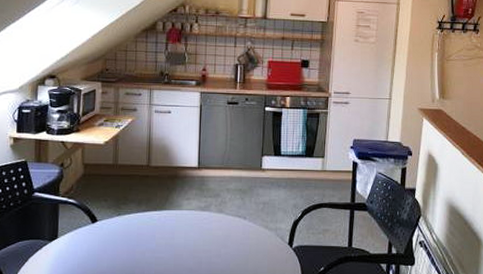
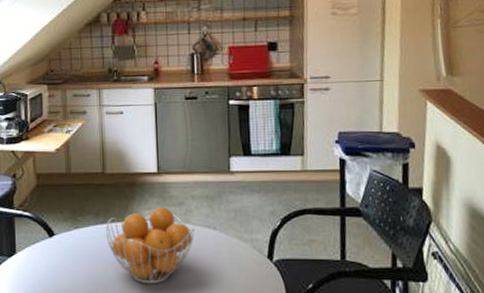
fruit basket: none [146,197,228,267] -> present [105,206,195,284]

